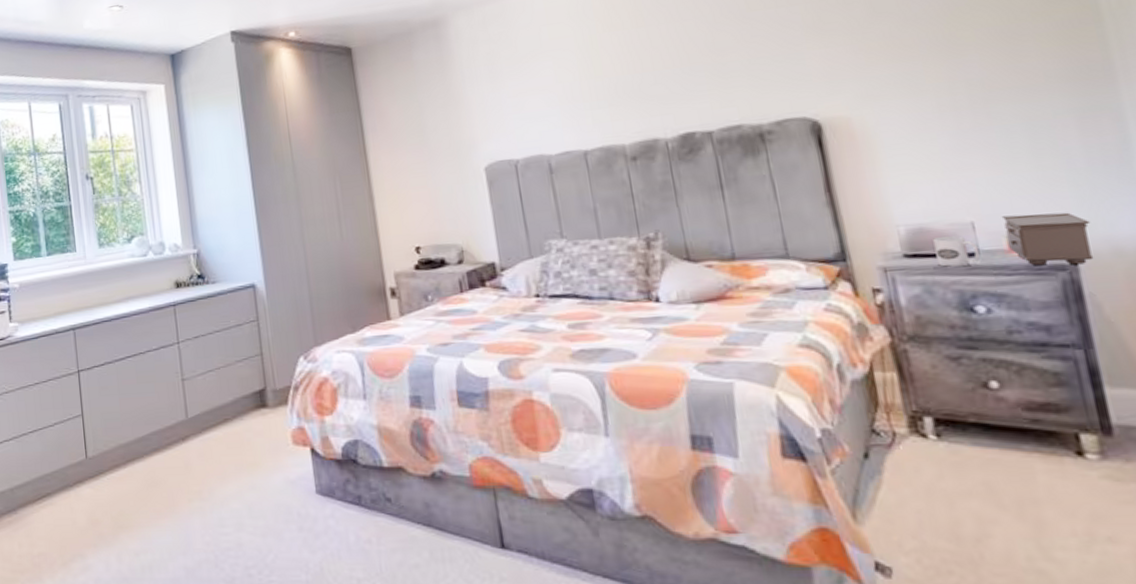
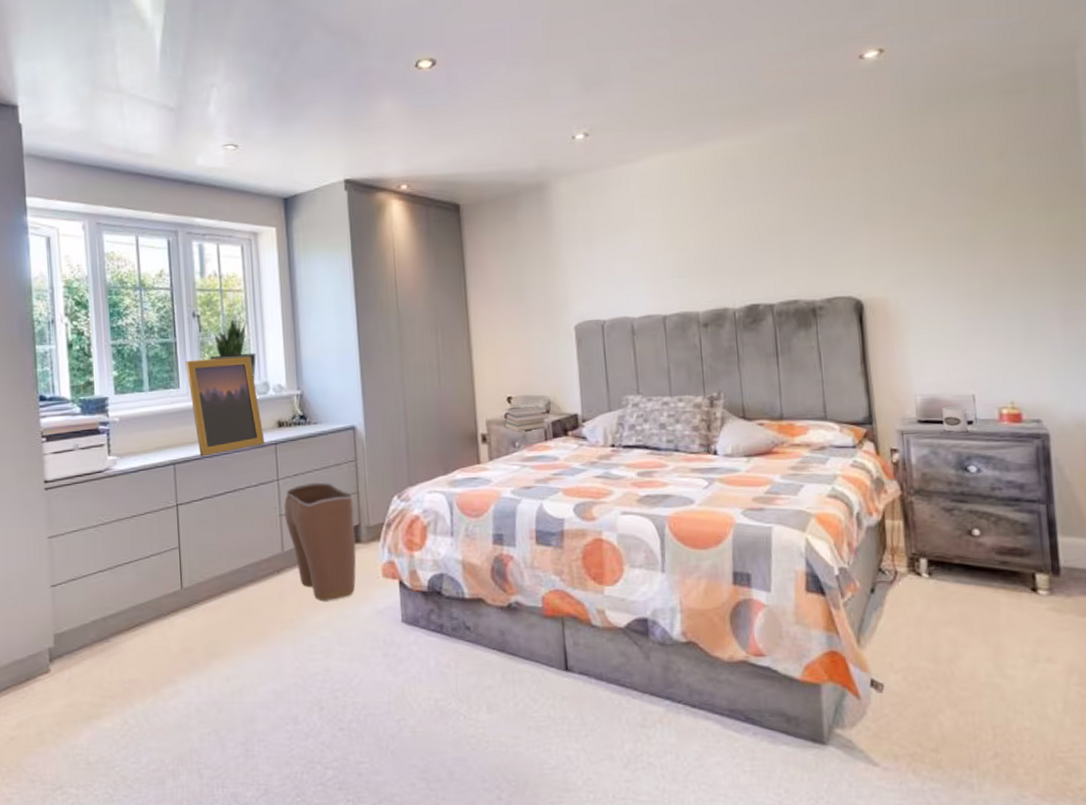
picture frame: none [81,216,163,321] -> present [185,356,265,457]
planter: none [104,176,151,243] -> present [209,316,256,382]
laundry basket: none [186,344,265,470] -> present [284,482,357,600]
books: none [413,254,464,284] -> present [504,405,550,432]
jewelry box: present [1001,212,1094,266] -> none [996,390,1062,434]

